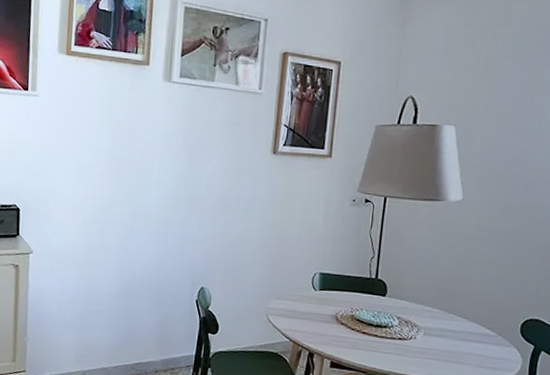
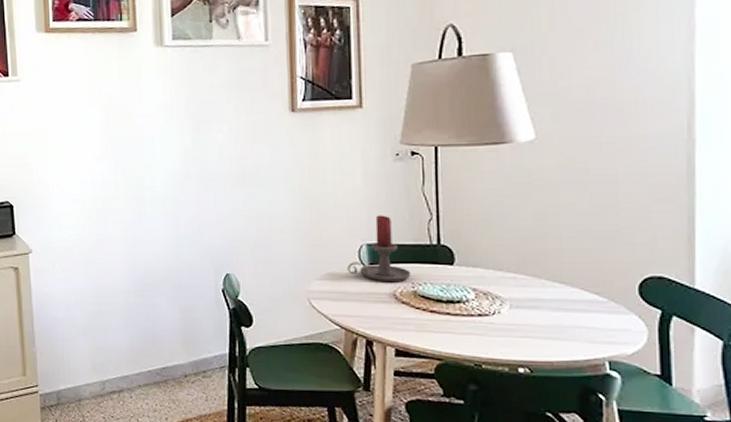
candle holder: none [301,249,352,307] -> present [347,215,411,283]

